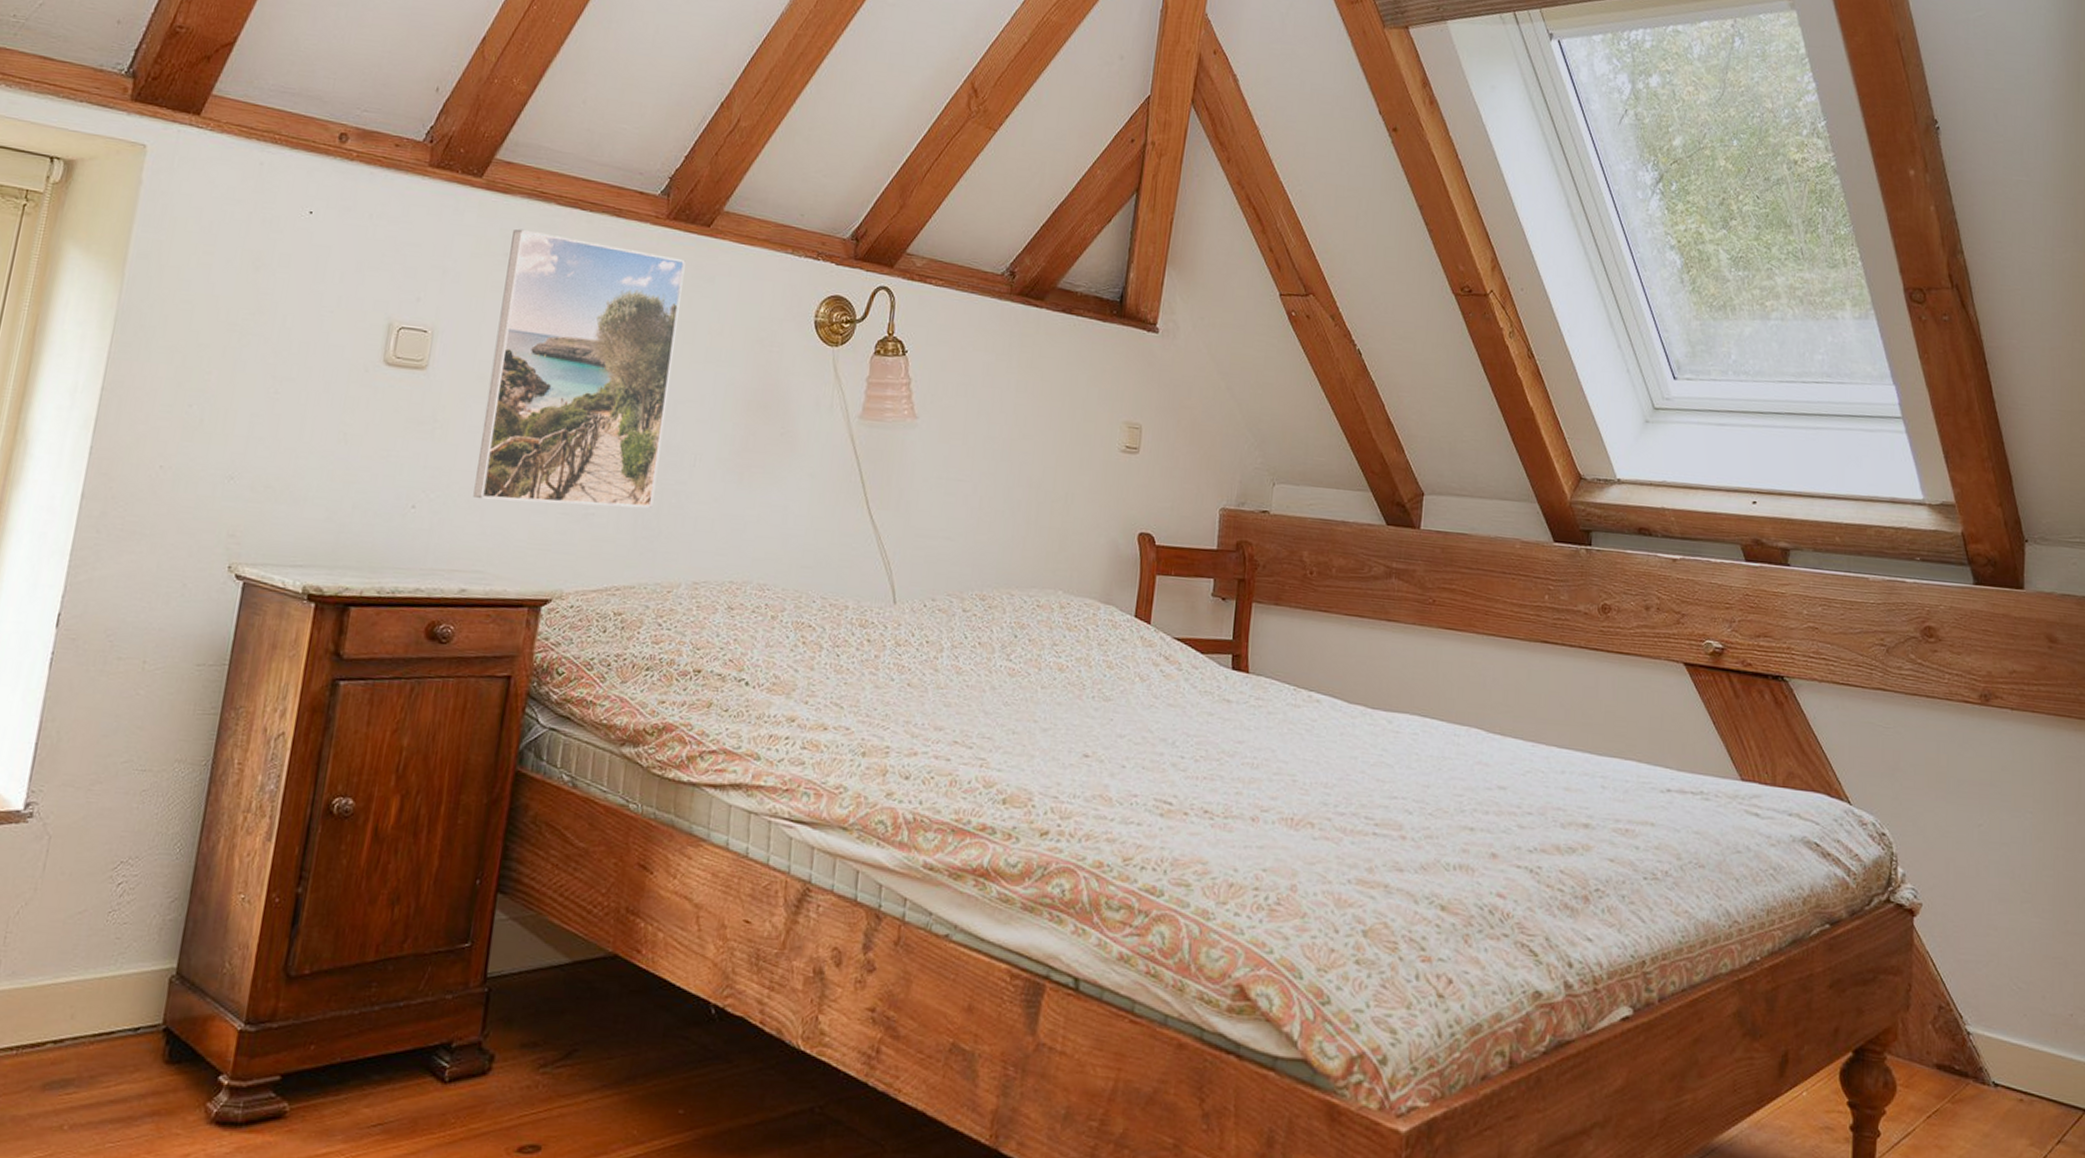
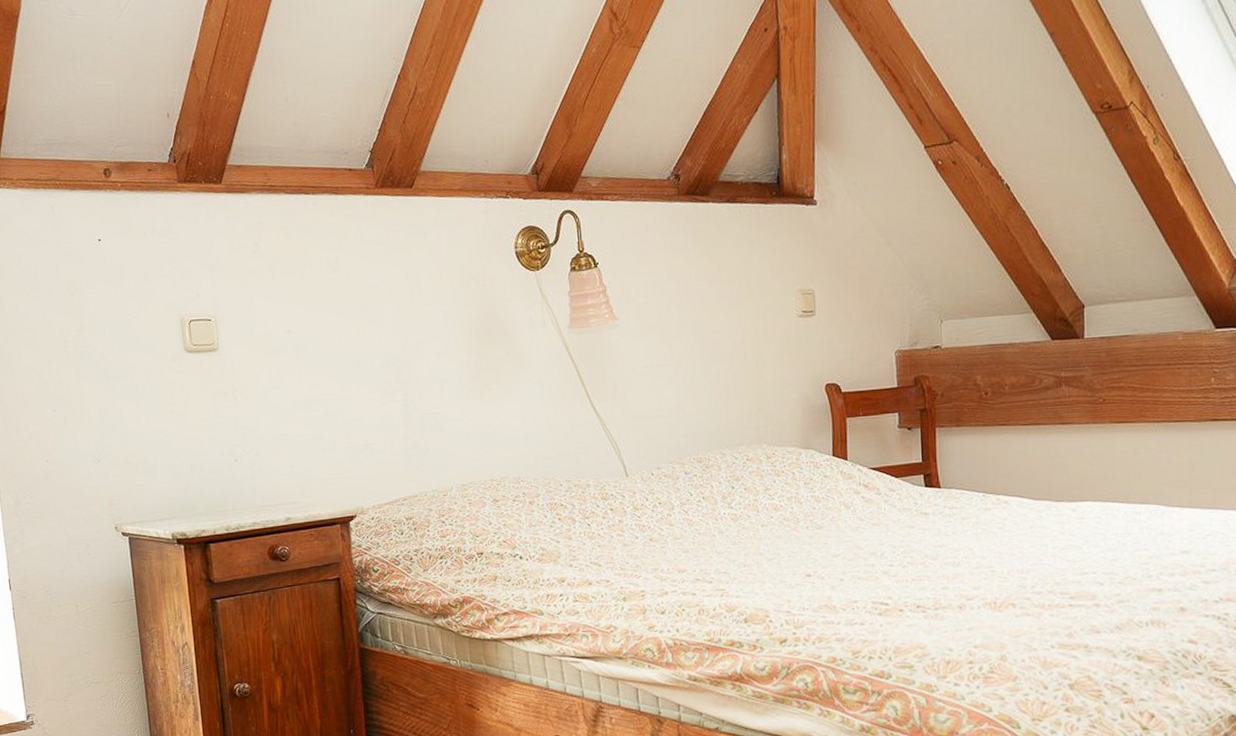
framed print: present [473,229,686,508] -> none [256,220,417,446]

